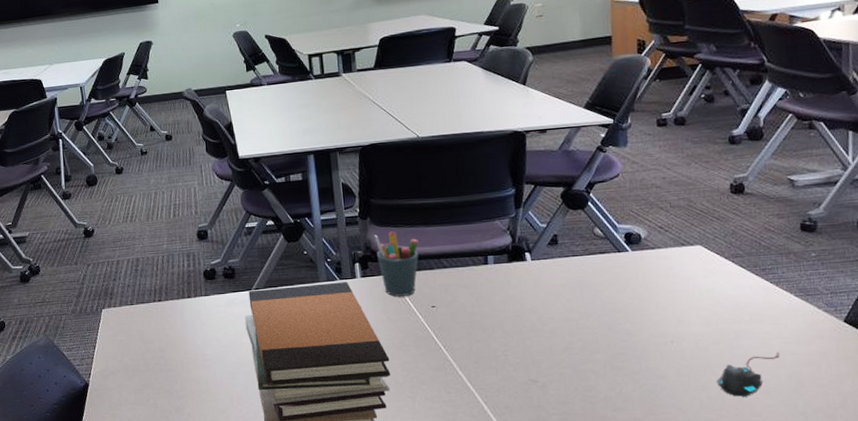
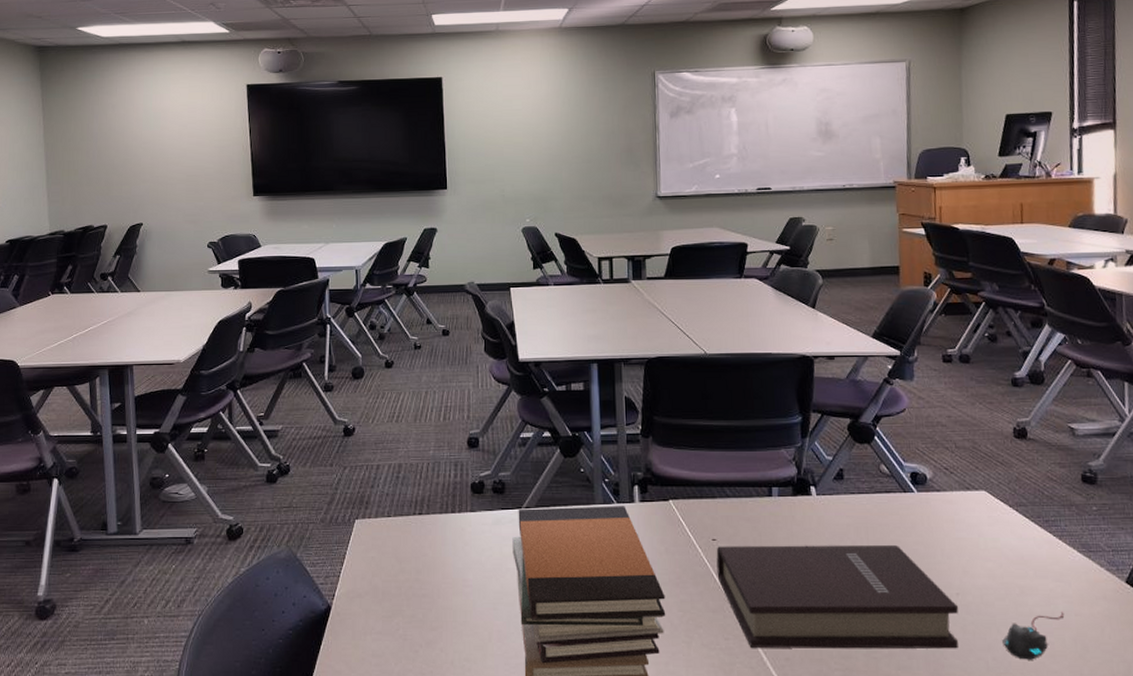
pen holder: present [374,231,419,297] -> none [655,453,701,526]
book: none [436,300,673,399] -> present [716,544,958,649]

